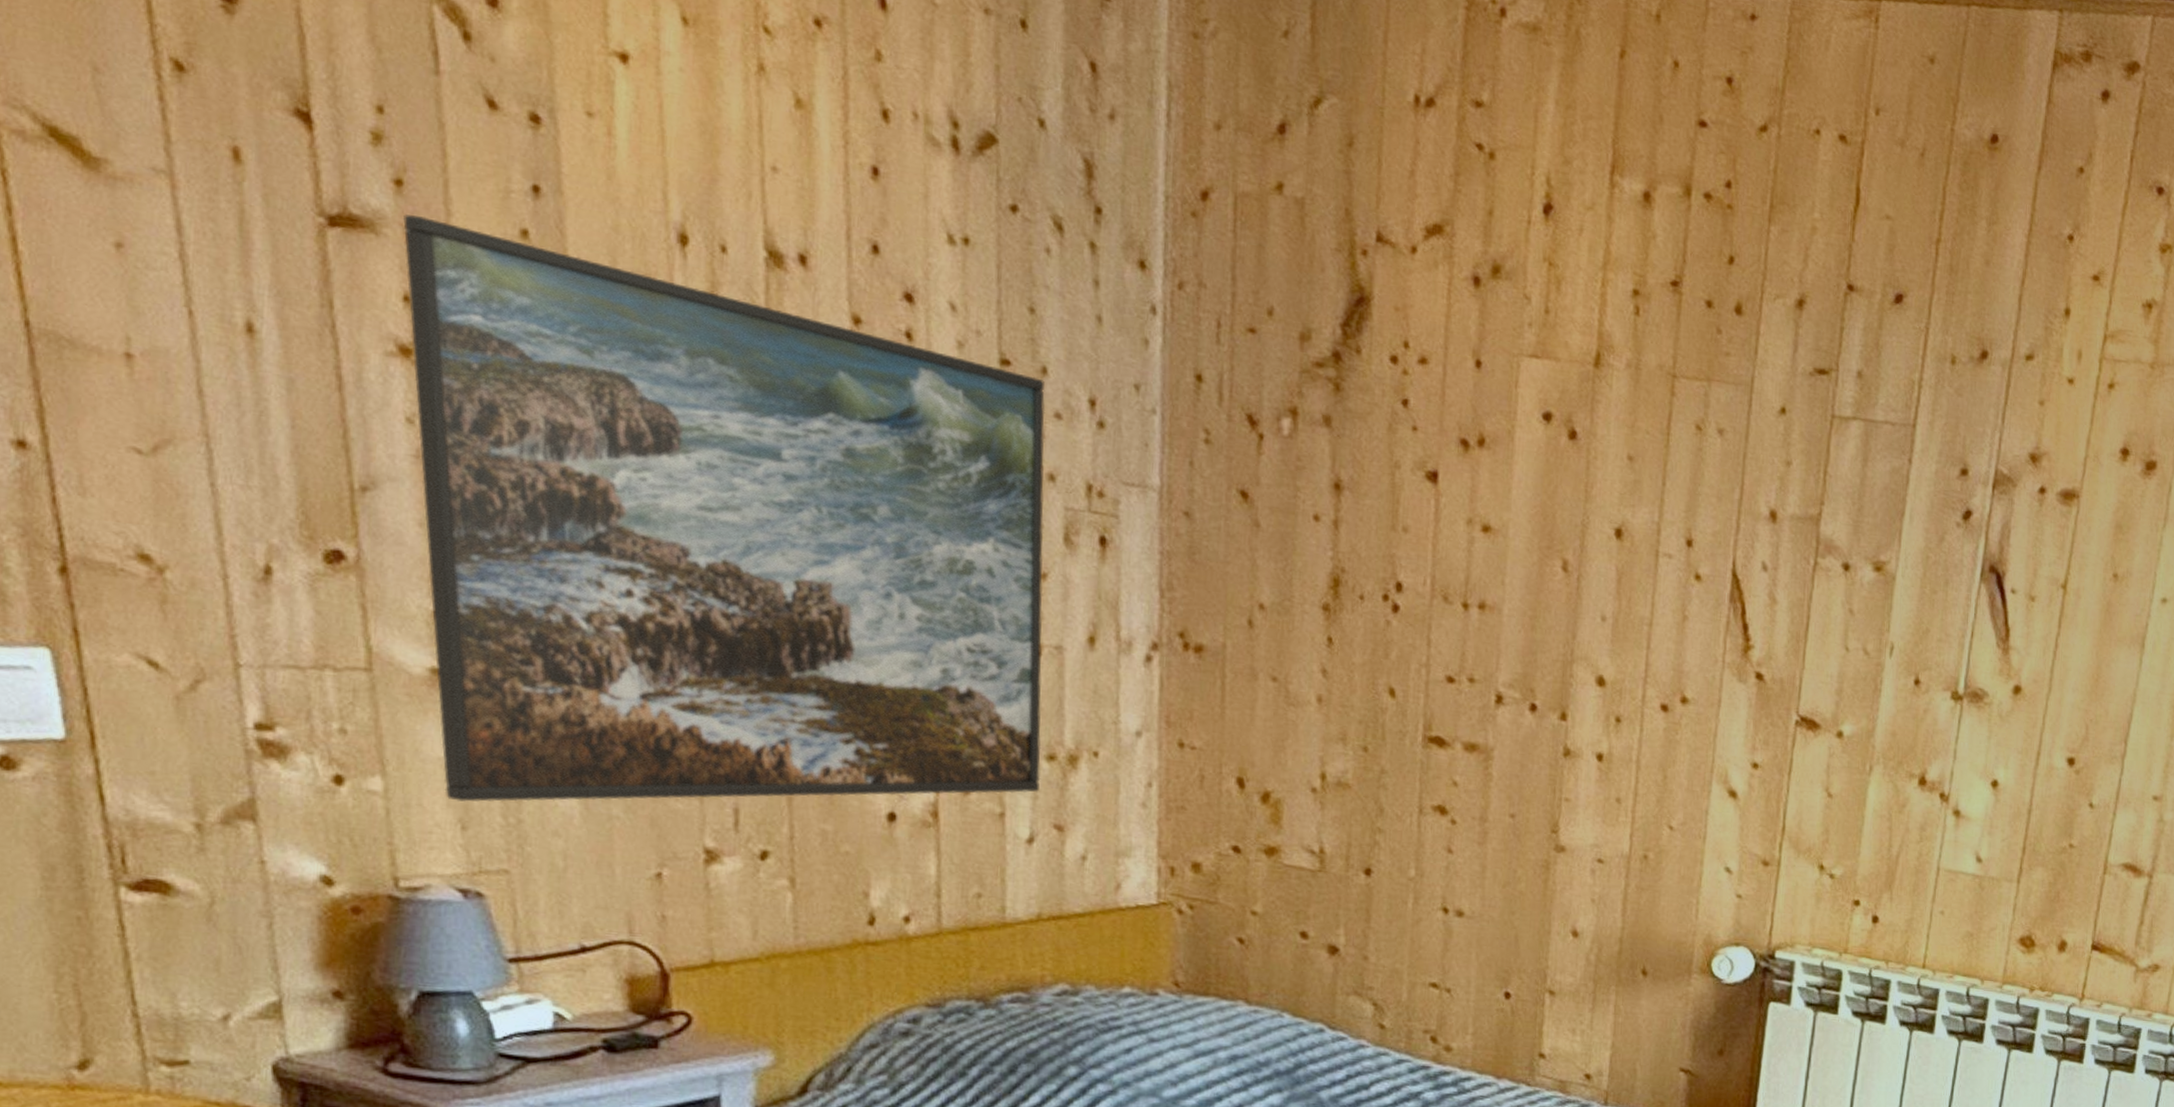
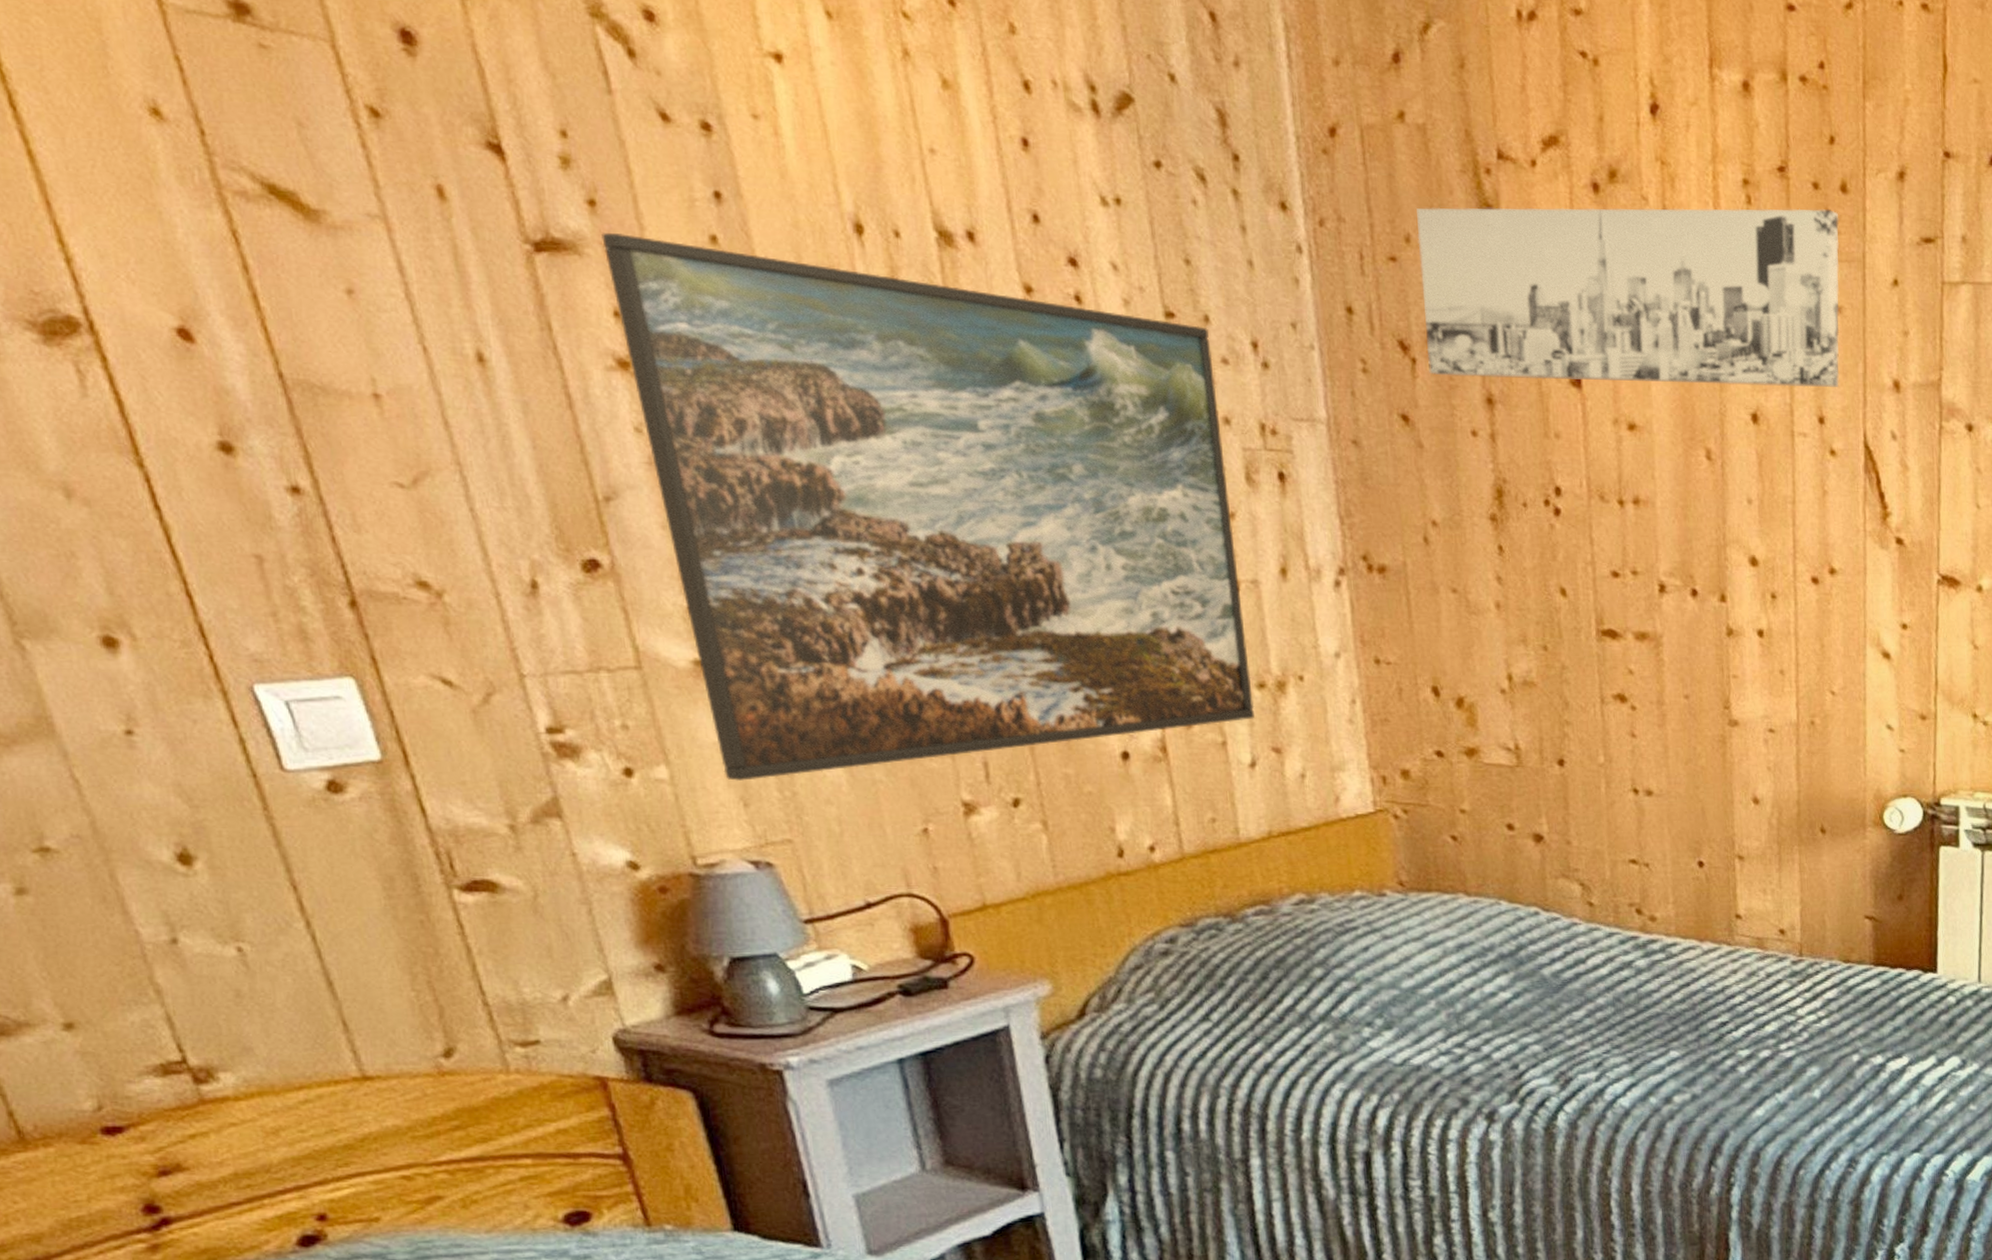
wall art: none [1275,282,1731,511] -> present [1417,207,1840,388]

